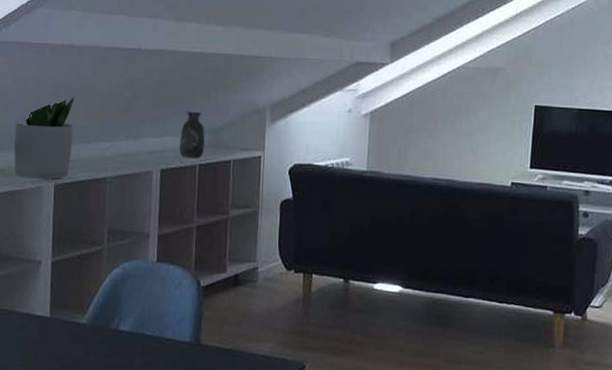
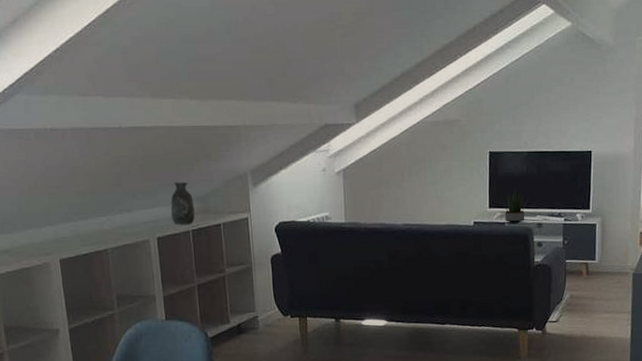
planter: present [14,96,75,180] -> none [12,176,71,257]
potted plant: none [542,149,581,188] -> present [499,188,533,223]

